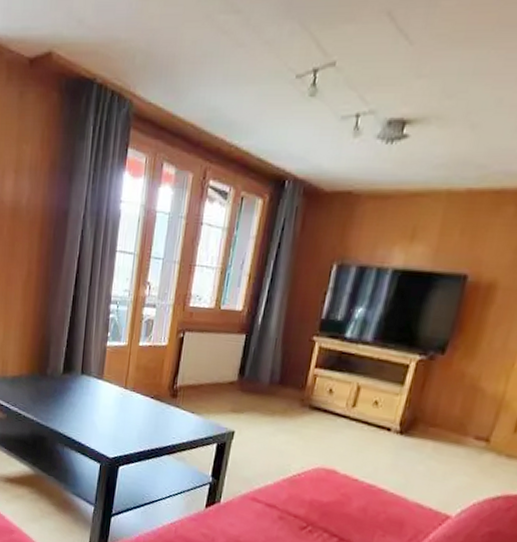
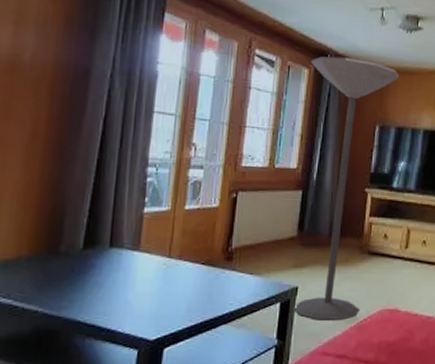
floor lamp: none [227,182,370,471] -> present [292,56,400,320]

